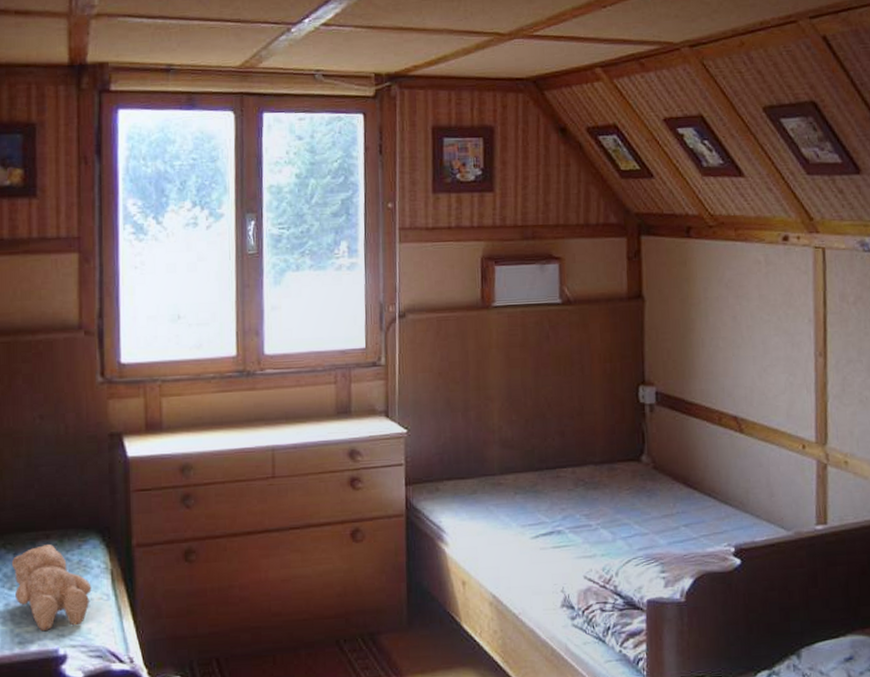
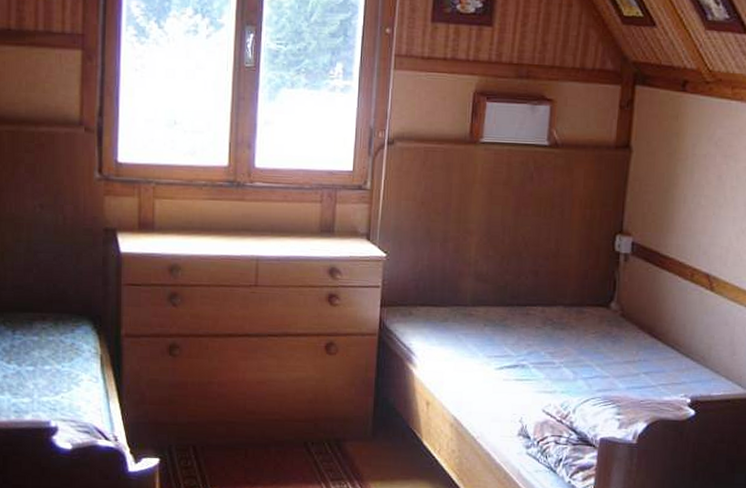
teddy bear: present [11,544,92,631] -> none [10,326,82,403]

